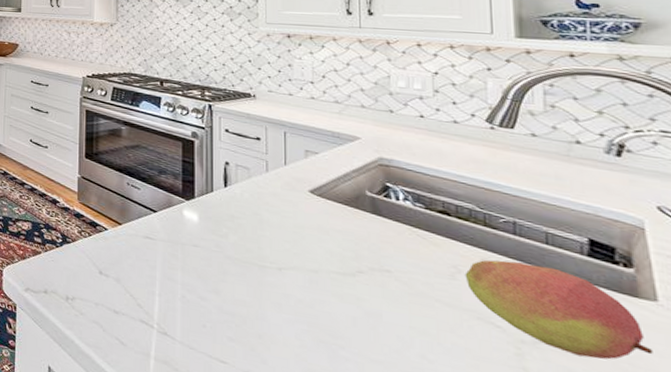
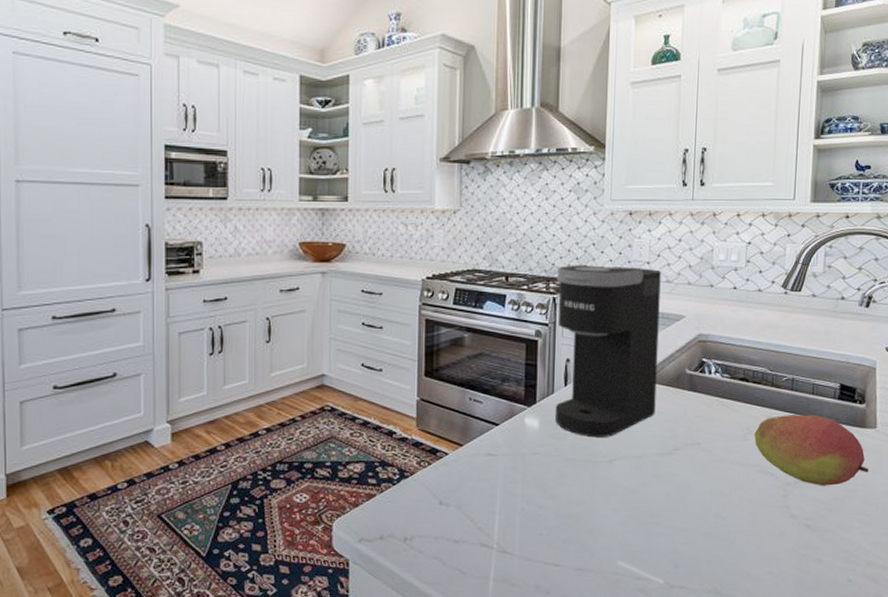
coffee maker: none [212,77,331,245] -> present [556,264,661,437]

